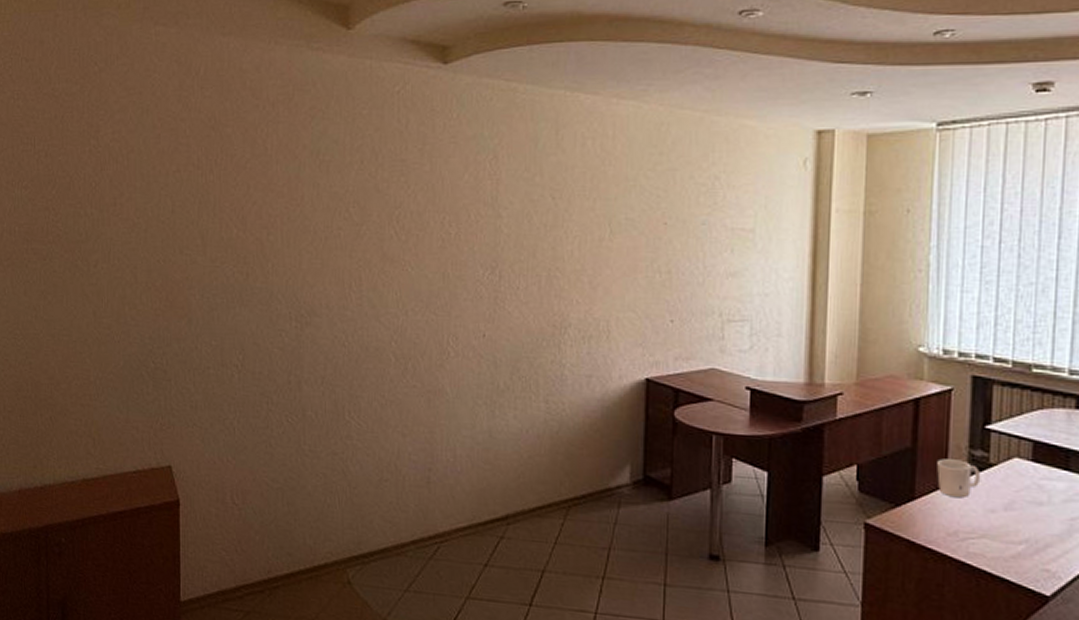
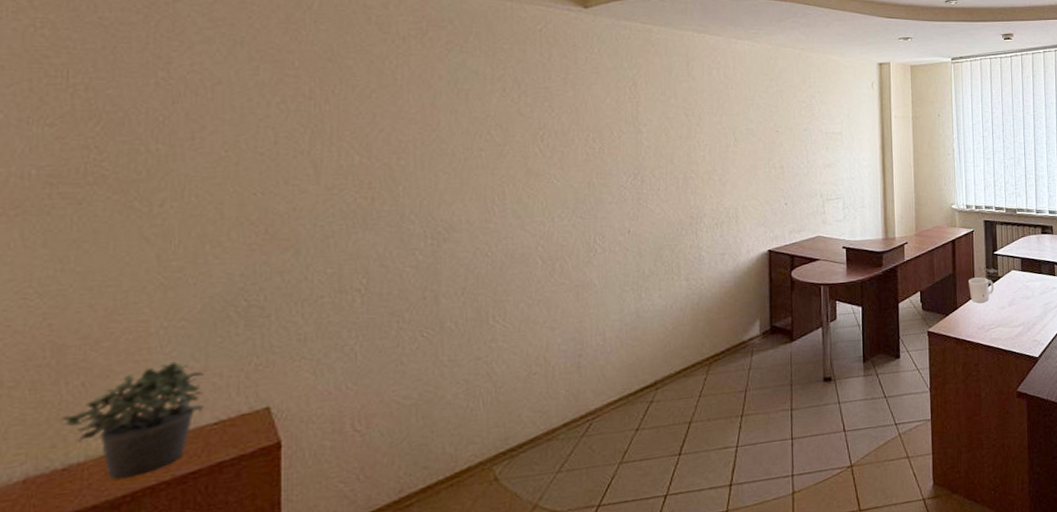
potted plant: none [39,410,127,506] -> present [61,361,205,479]

